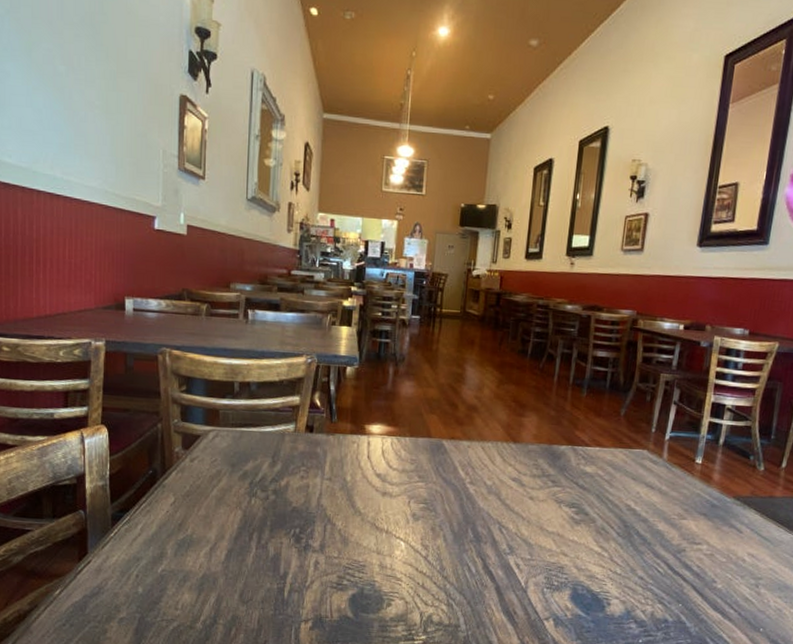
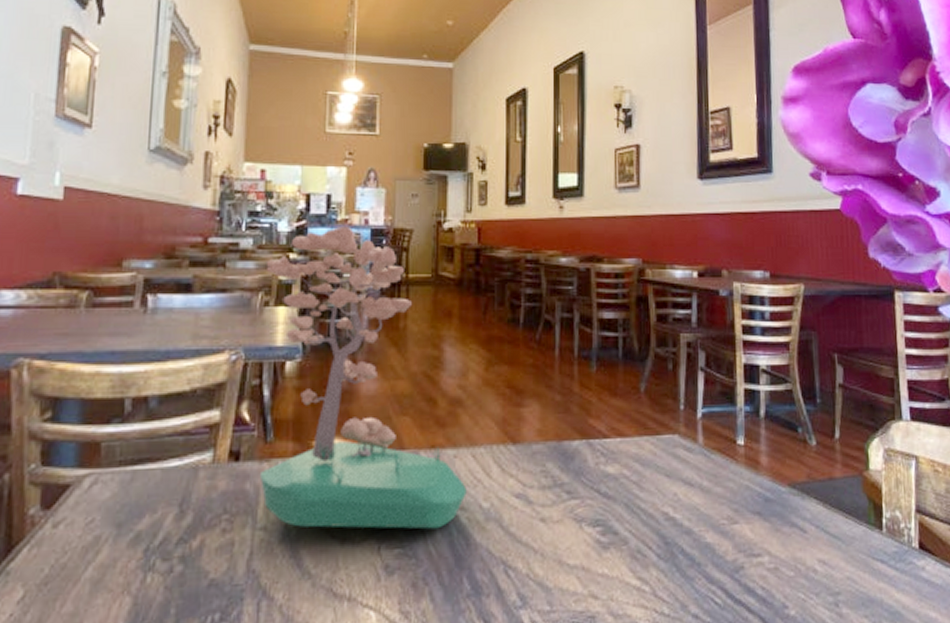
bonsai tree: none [326,267,476,495] -> present [259,225,467,530]

